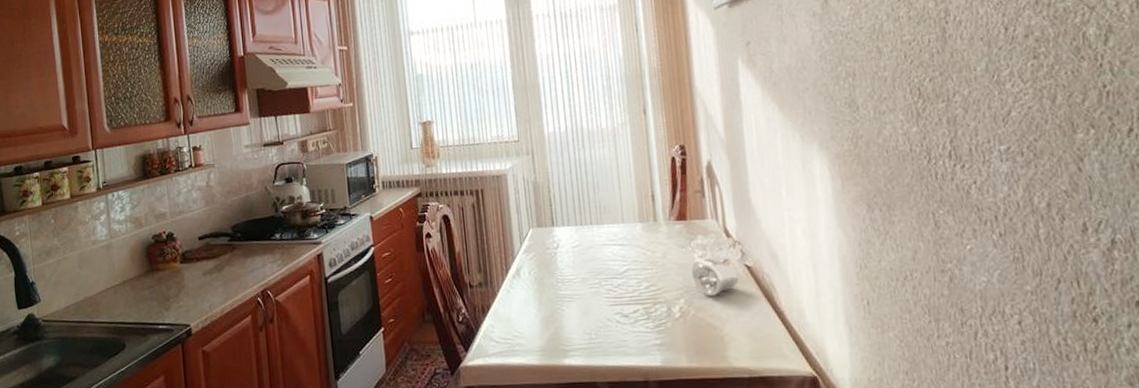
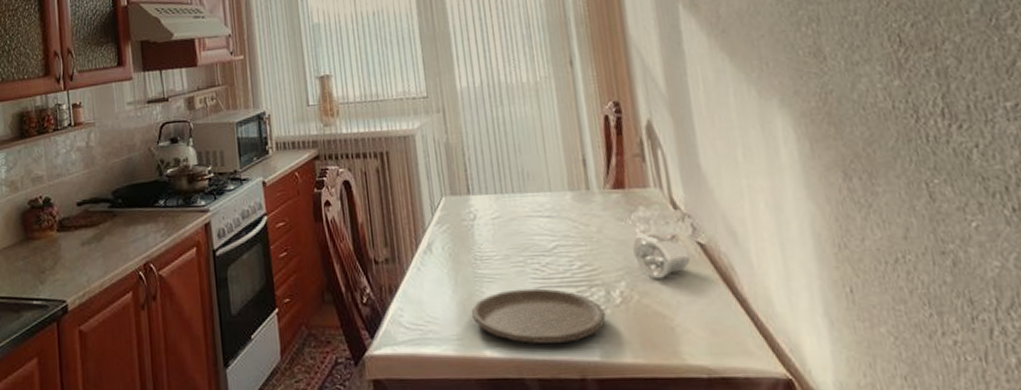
plate: none [552,305,667,353] -> present [471,288,606,343]

